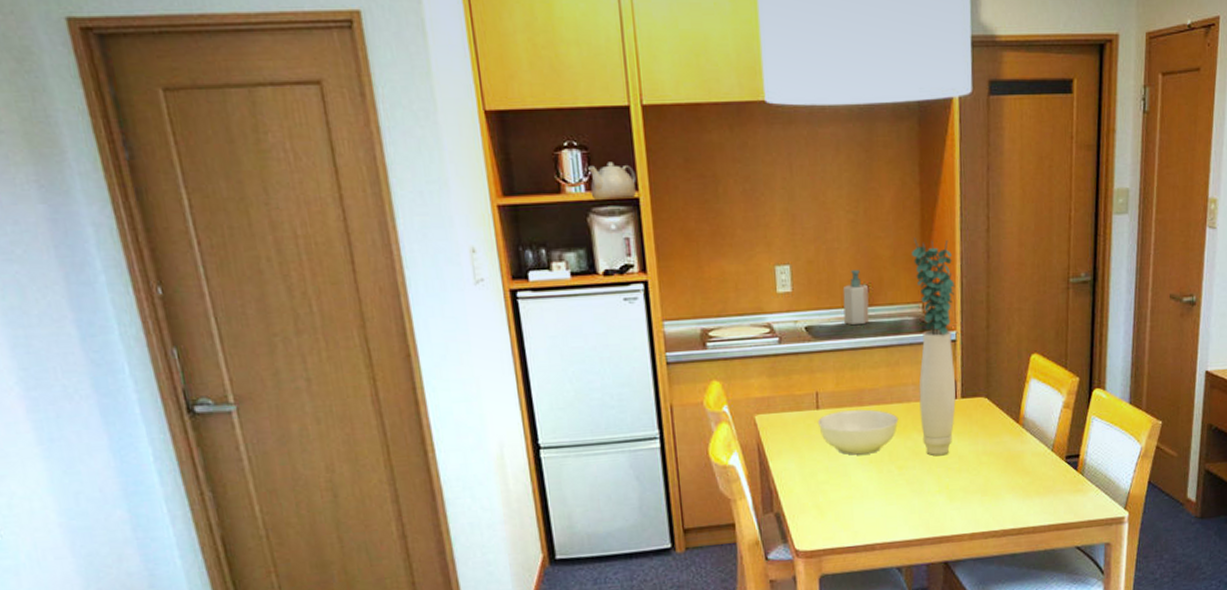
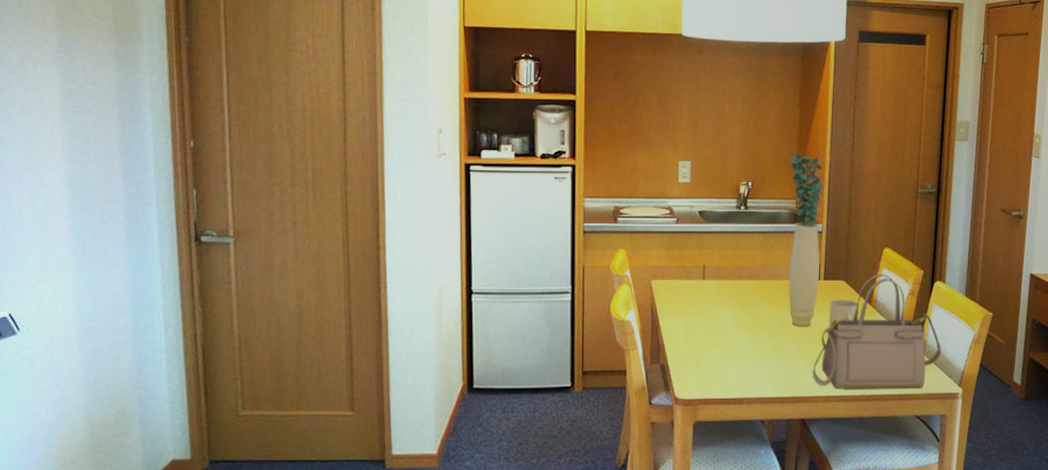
teapot: present [588,161,637,200] -> none [538,71,575,100]
bowl: present [817,409,899,455] -> none [702,283,770,320]
soap bottle: present [842,270,870,326] -> none [731,169,753,214]
handbag: none [954,384,1103,524] -> present [812,273,941,389]
cup: none [969,419,1003,457] -> present [829,299,858,330]

